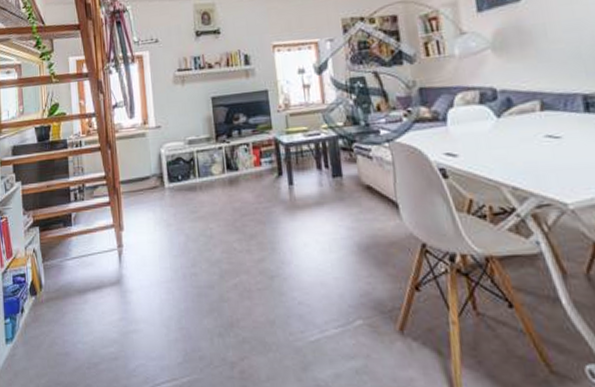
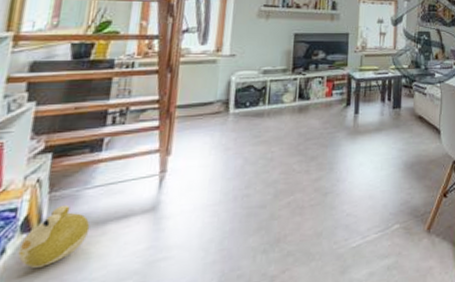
plush toy: none [32,273,75,327] -> present [18,204,90,268]

